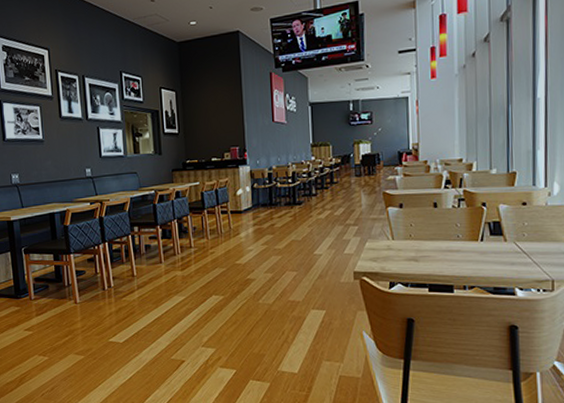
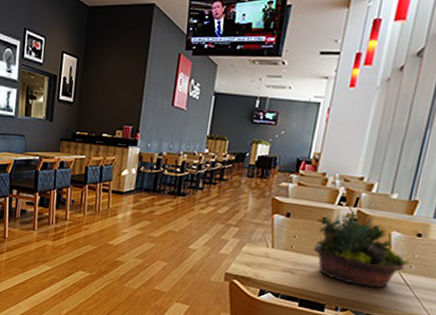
succulent planter: none [427,191,522,262] -> present [313,210,410,288]

